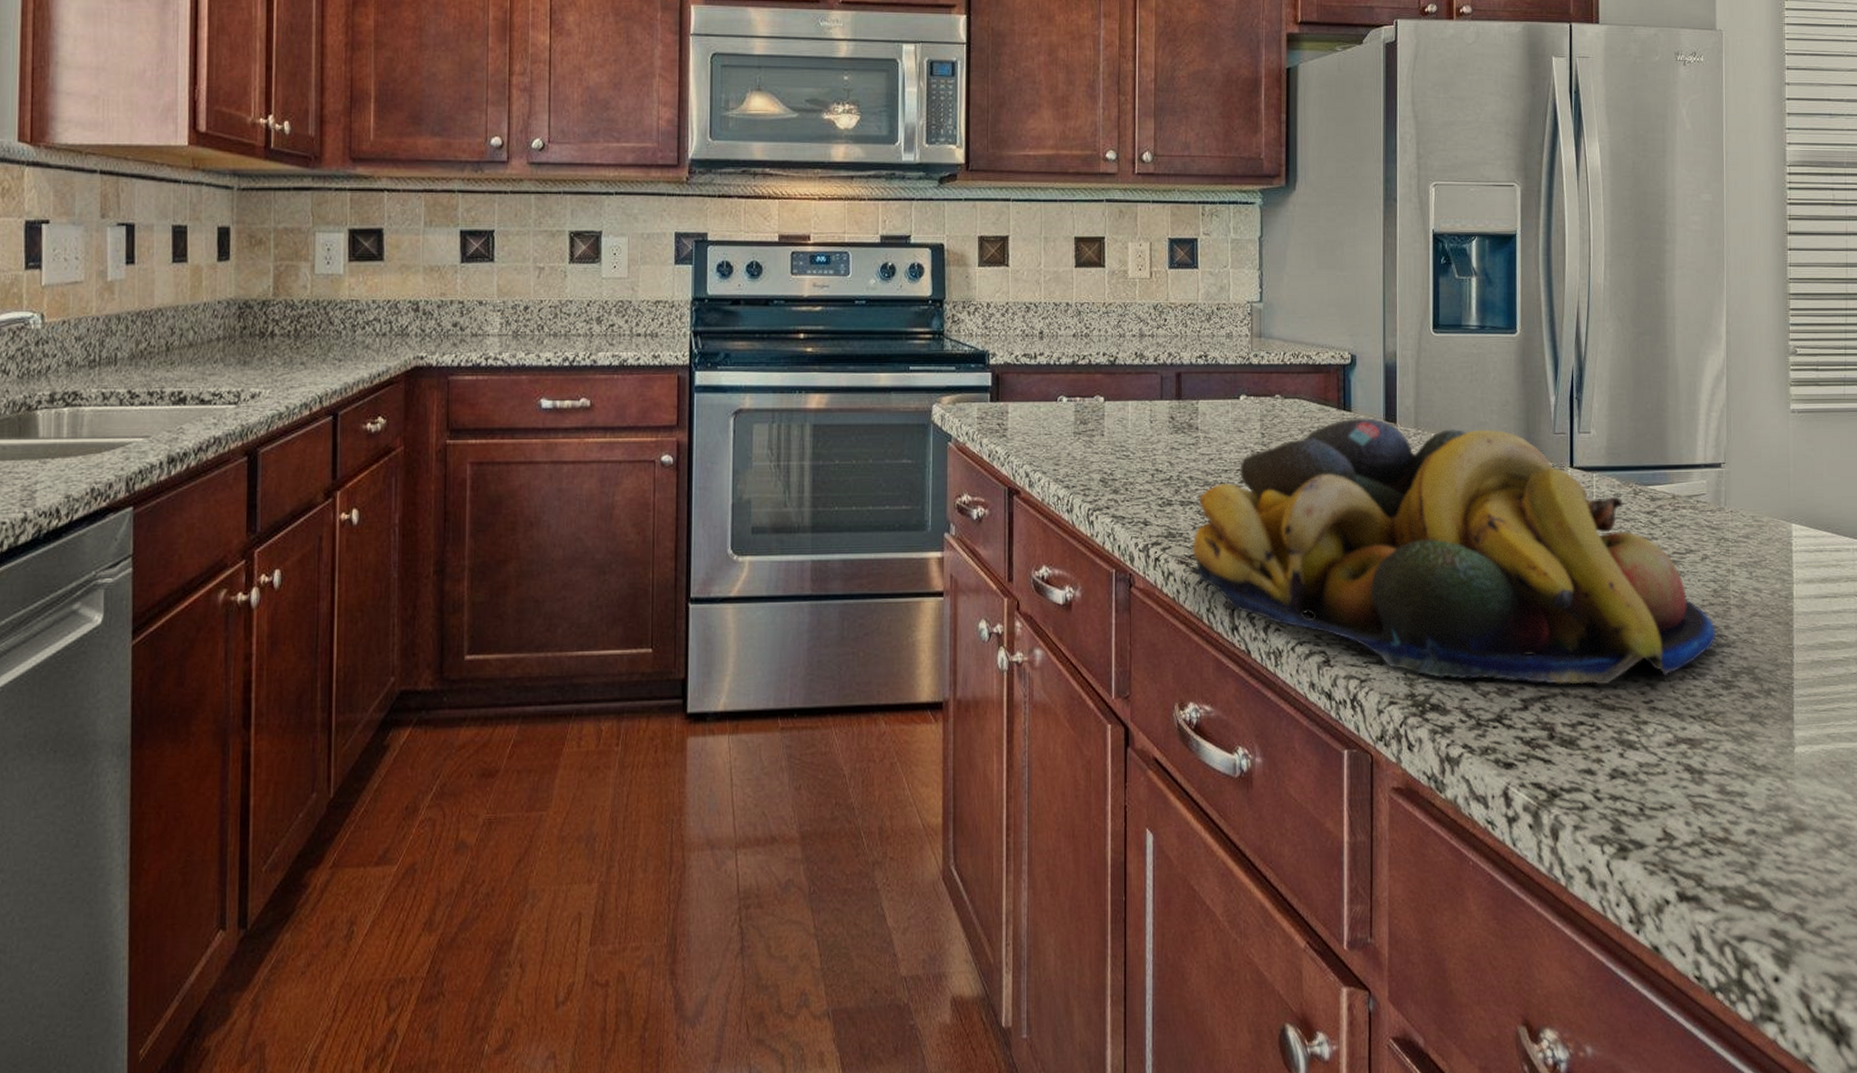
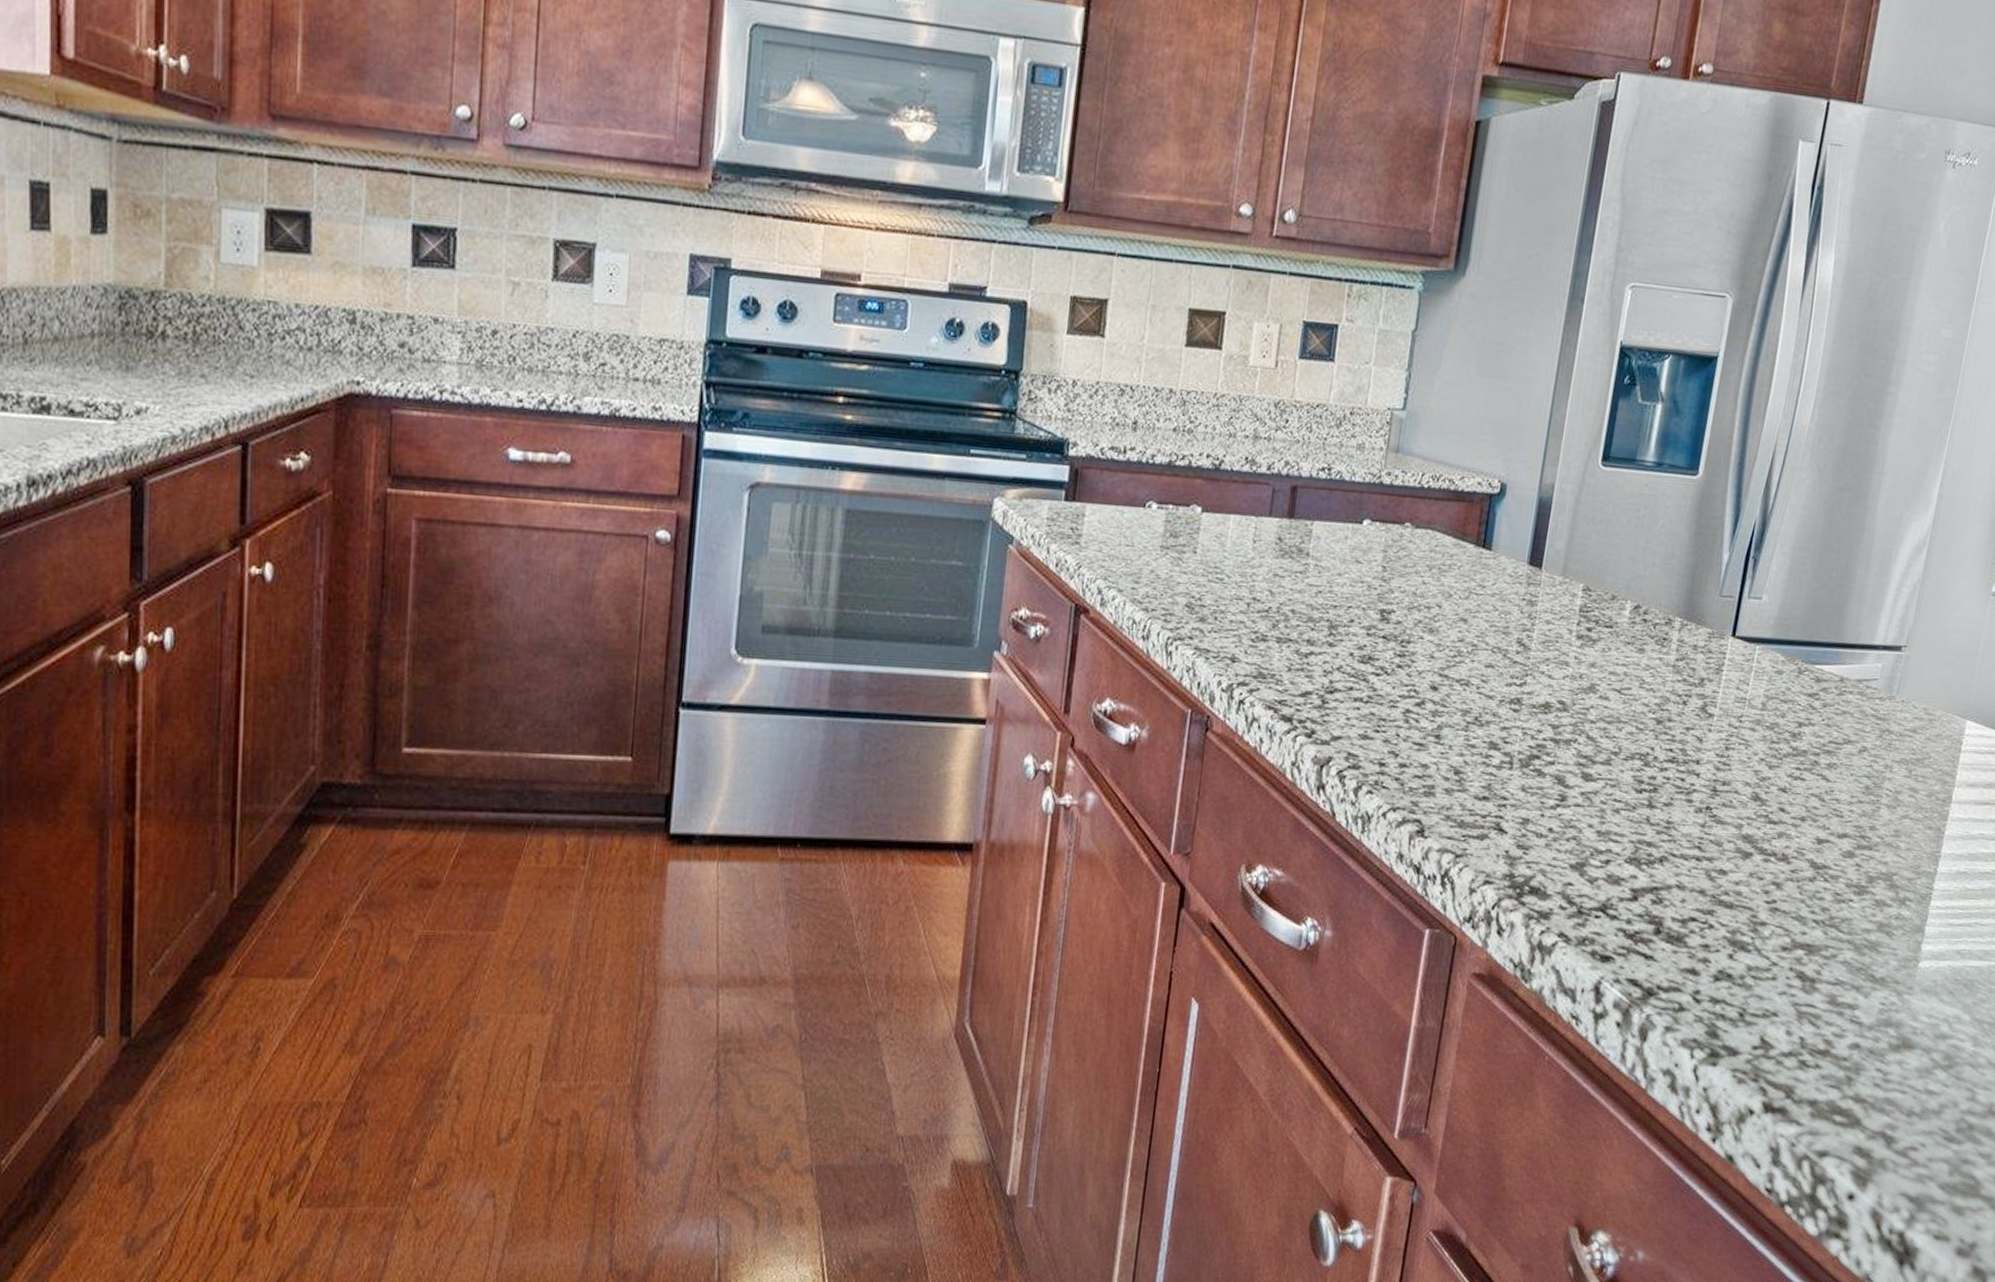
fruit bowl: present [1191,417,1715,685] -> none [1282,557,1859,880]

